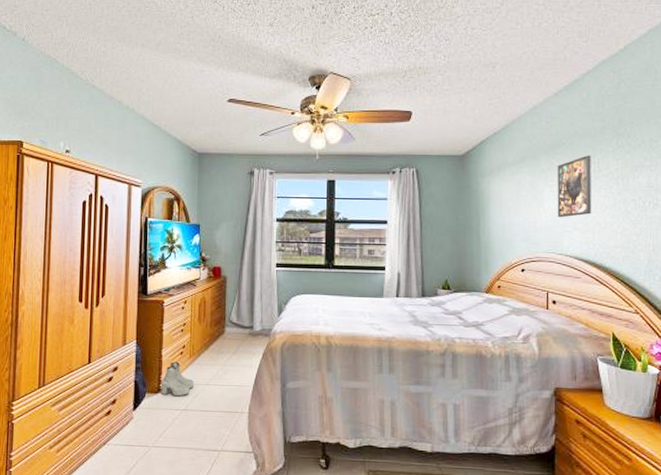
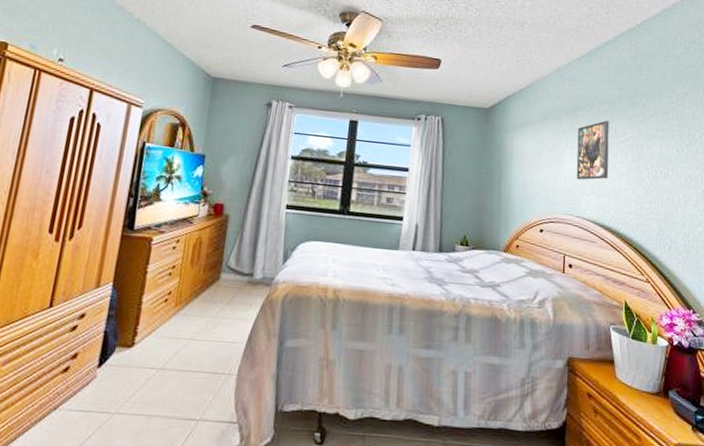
boots: present [160,361,194,397] -> none [135,310,177,353]

